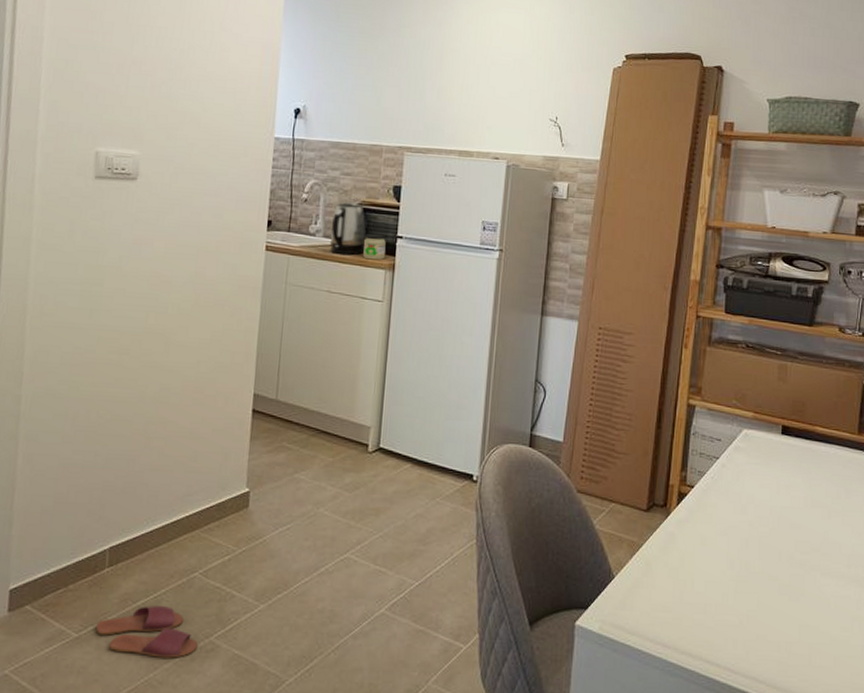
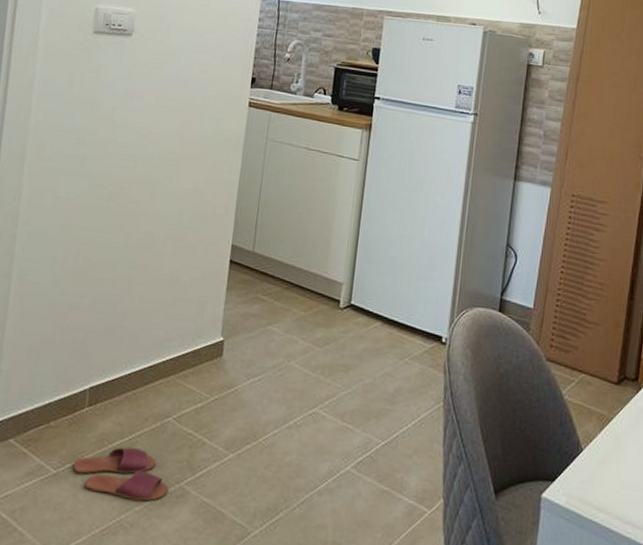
kettle: present [330,201,366,256] -> none [310,62,345,114]
jar: present [363,233,386,261] -> none [341,93,364,120]

